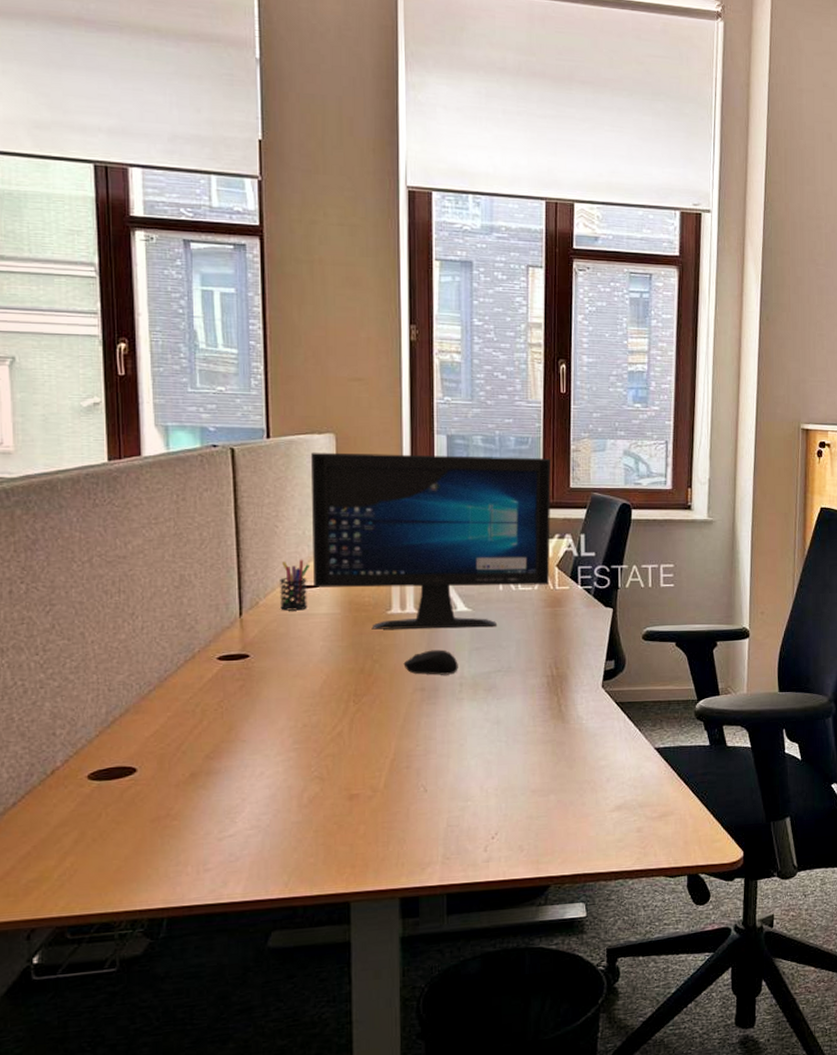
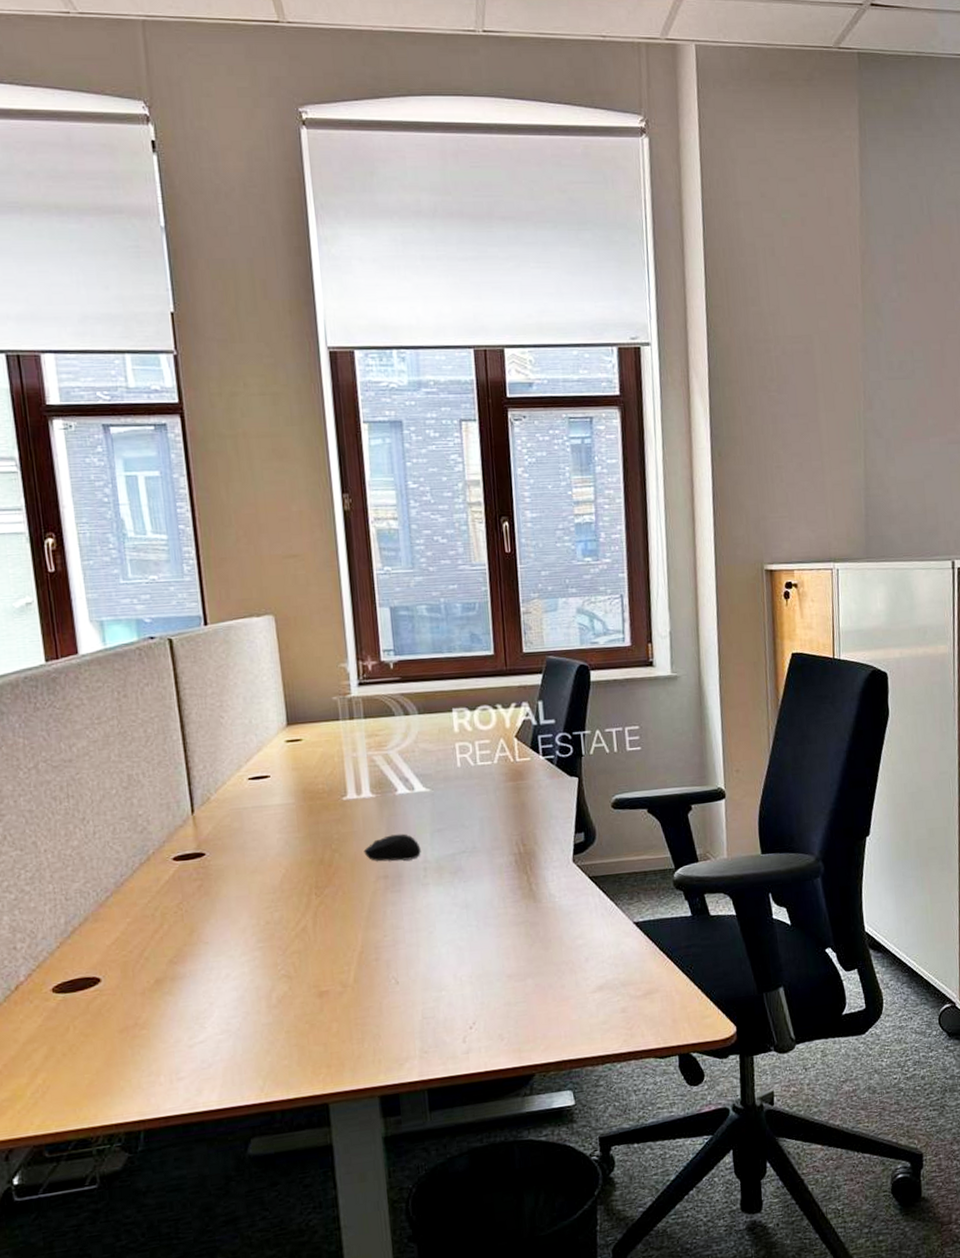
pen holder: present [280,559,311,611] -> none [230,749,260,805]
computer monitor: present [310,452,551,630] -> none [250,623,509,818]

